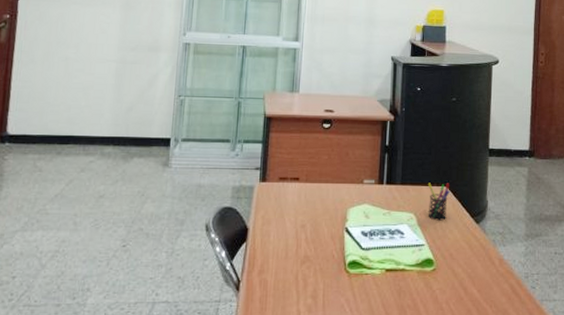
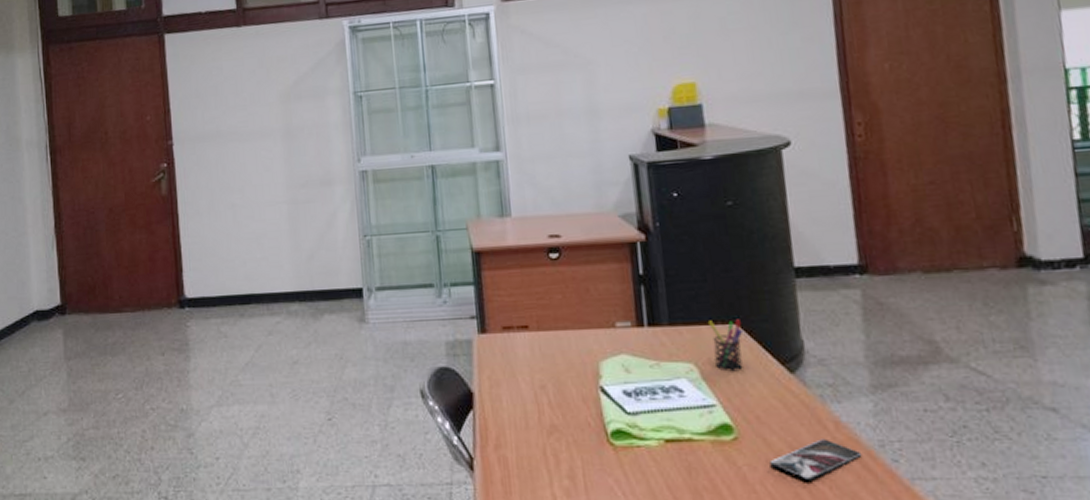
smartphone: none [454,271,514,303] -> present [769,438,862,483]

